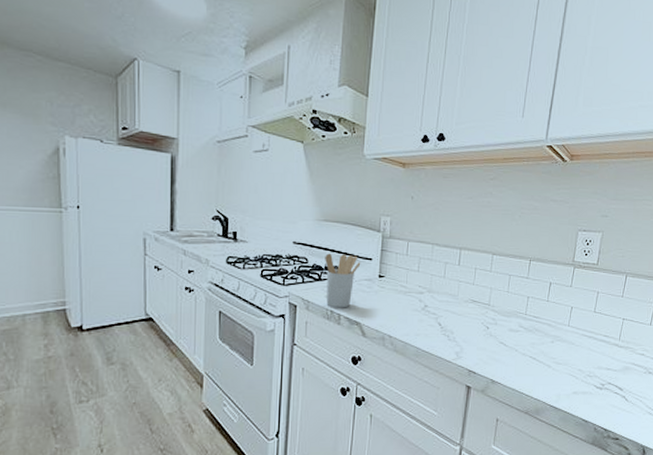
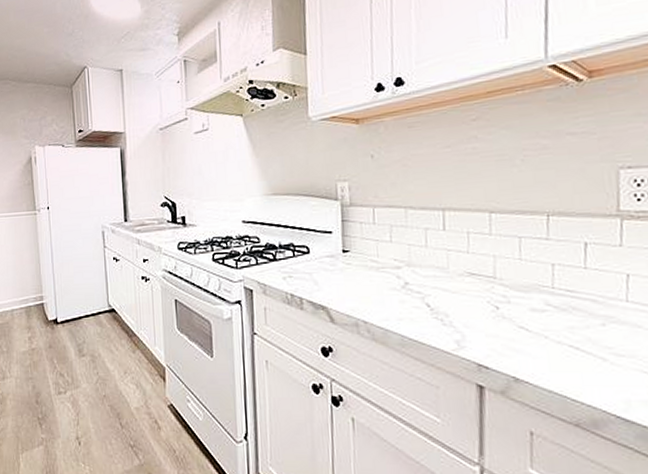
utensil holder: present [325,253,361,308] -> none [278,229,320,291]

